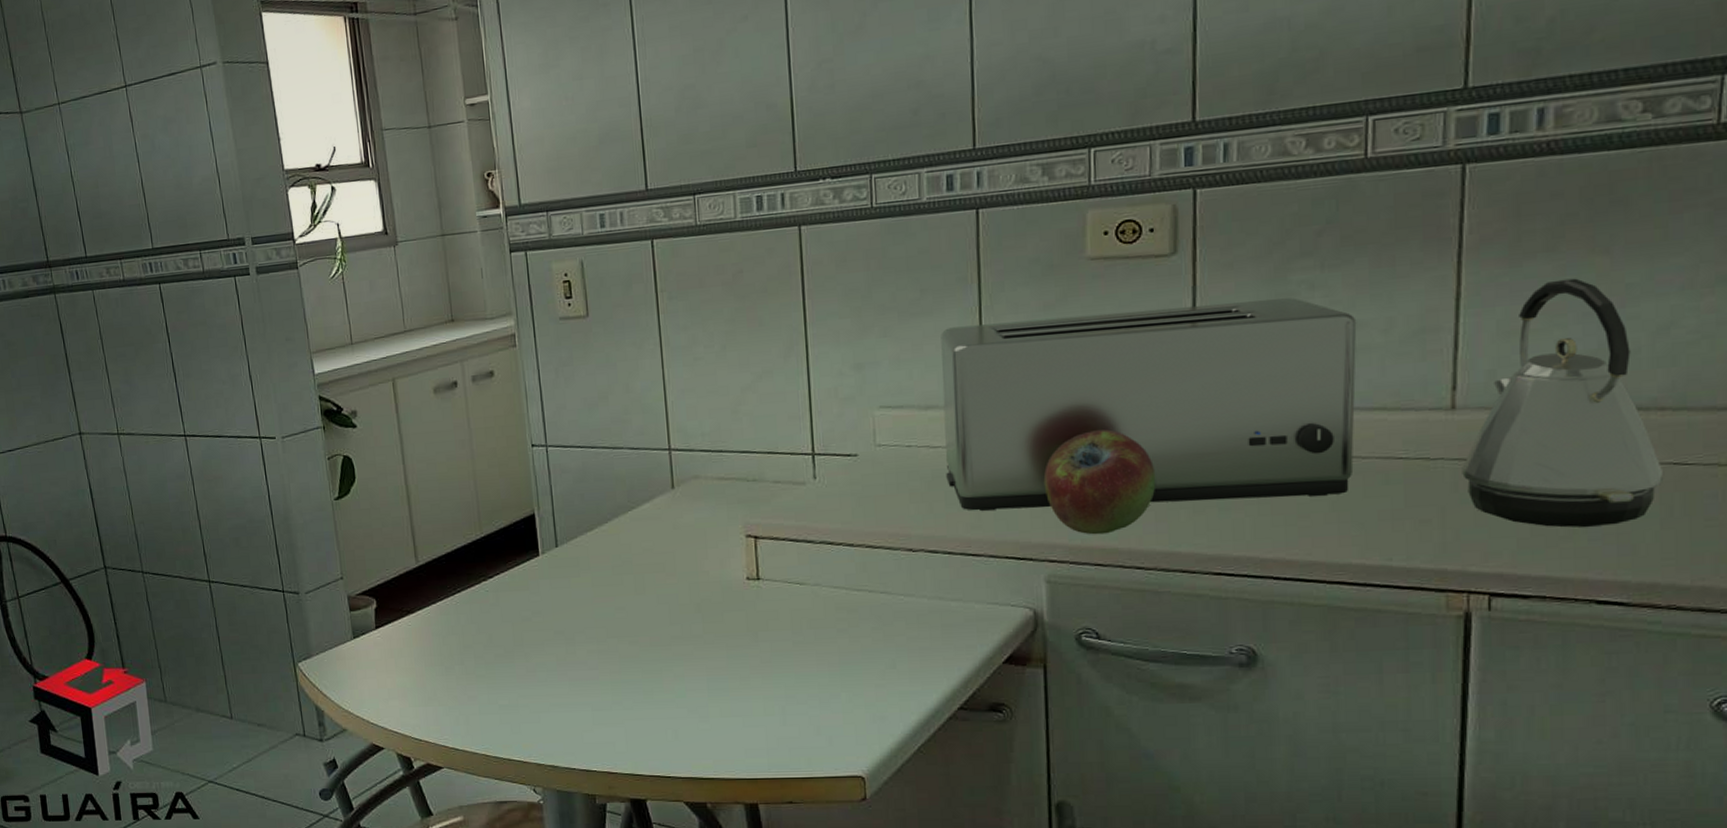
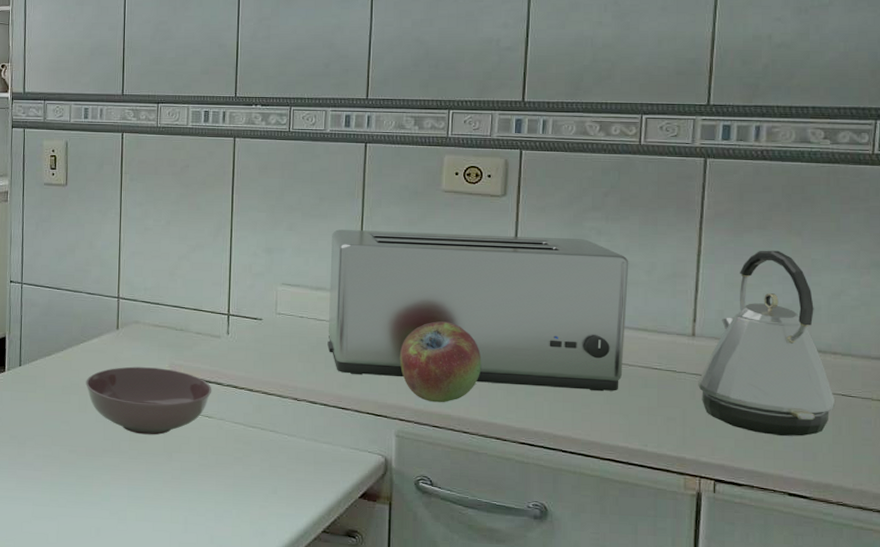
bowl: none [640,530,801,614] -> present [86,366,212,435]

